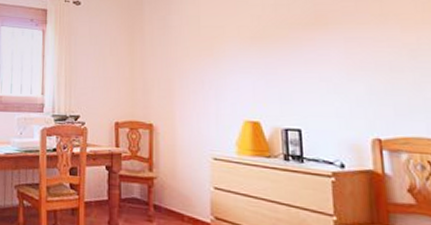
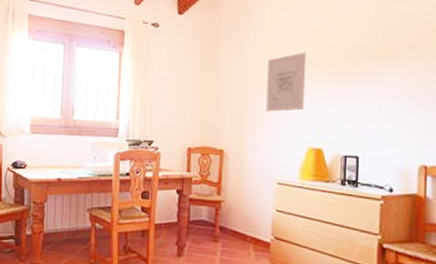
wall art: none [193,23,236,85] -> present [265,51,307,112]

